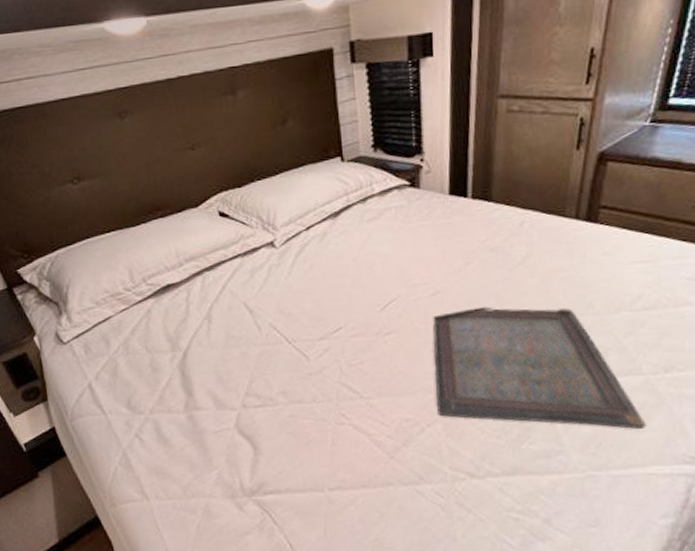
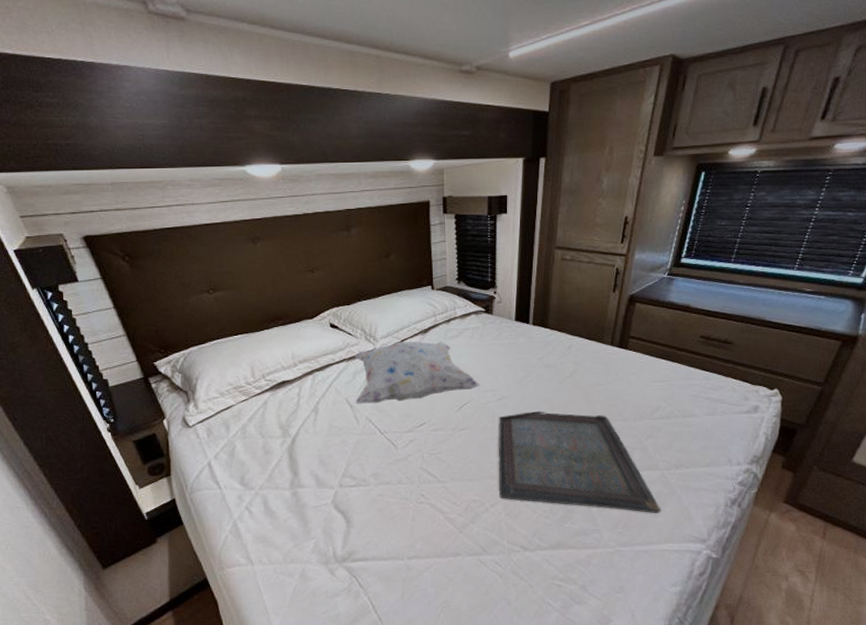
decorative pillow: none [250,226,408,308] -> present [354,341,480,403]

